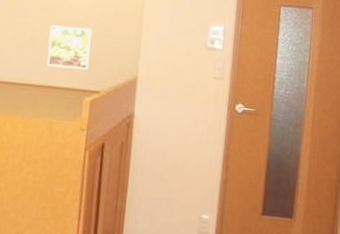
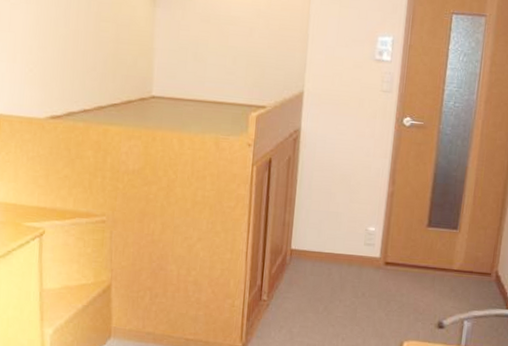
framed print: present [47,25,92,70] -> none [211,38,257,85]

